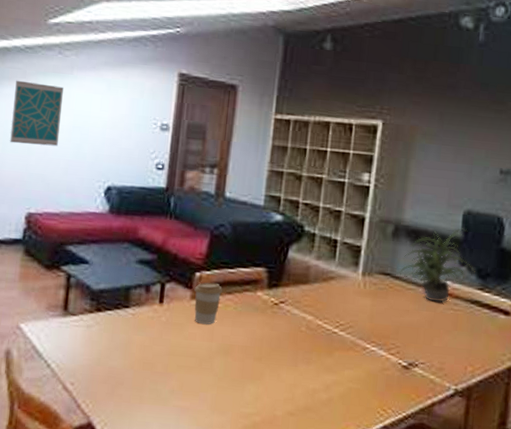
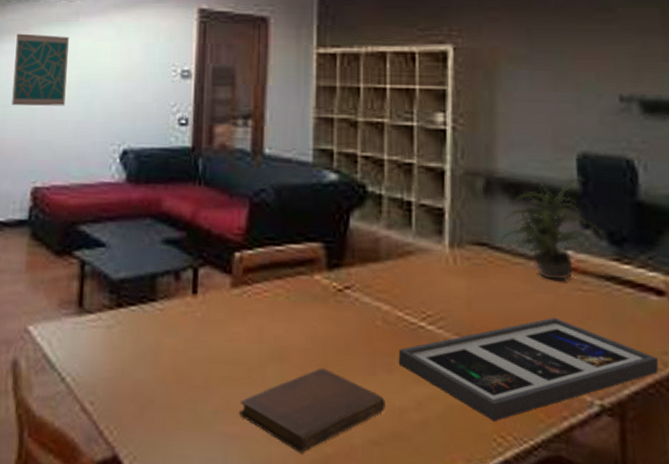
notebook: none [191,360,303,421] -> present [240,368,386,453]
coffee cup: present [194,282,222,324] -> none [235,264,270,320]
photo frame: none [315,328,498,400] -> present [398,318,658,422]

